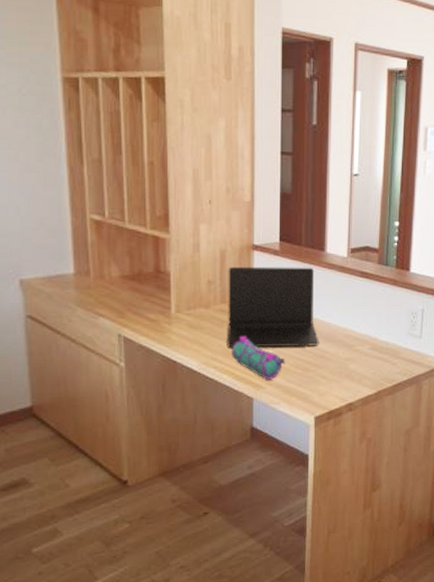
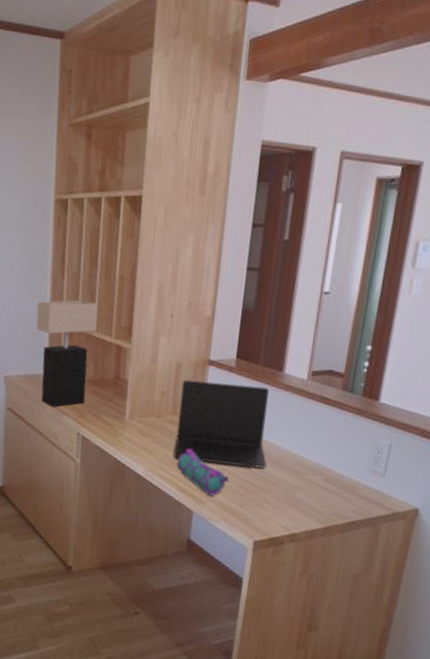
table lamp: none [54,189,128,309] -> present [36,300,98,407]

